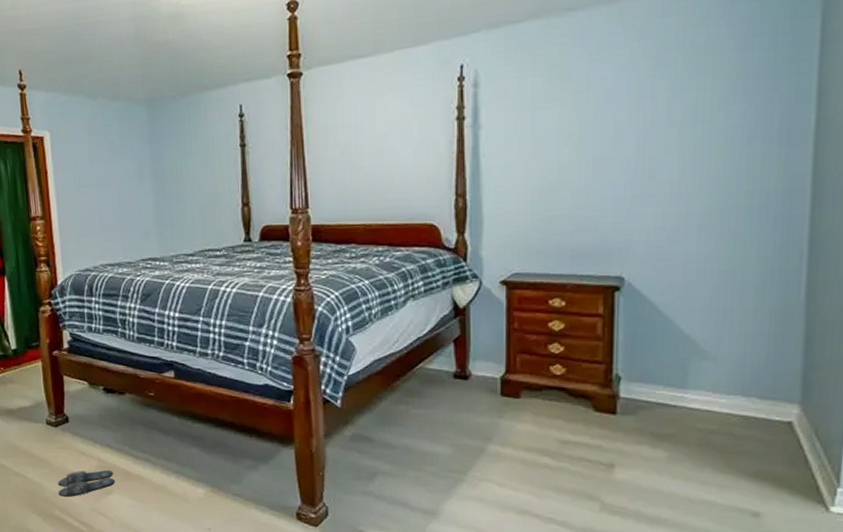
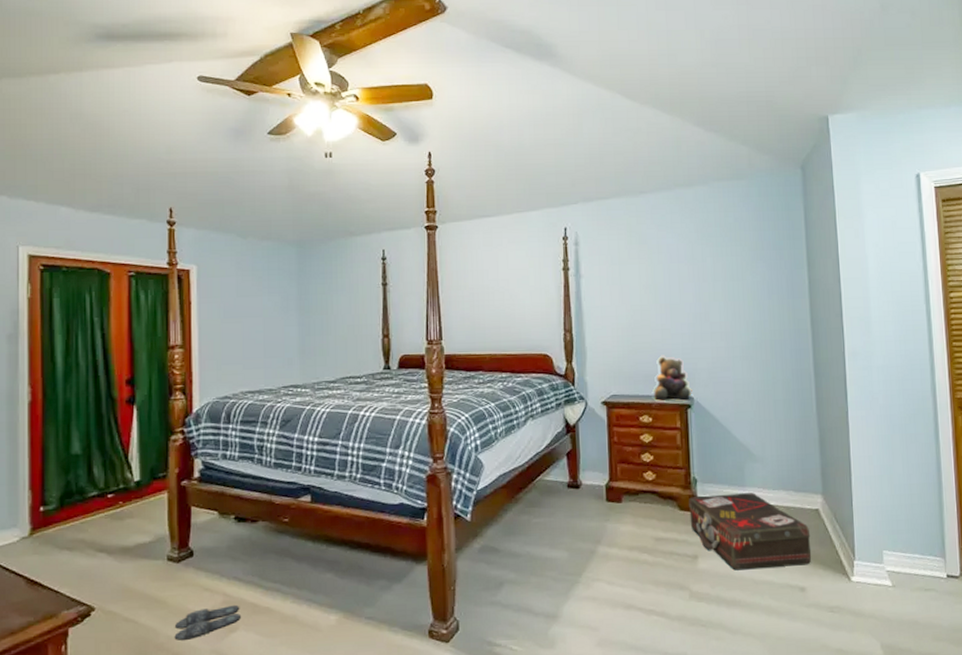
teddy bear: none [570,226,621,281] -> present [654,356,691,400]
suitcase: none [606,396,776,487] -> present [688,493,811,571]

